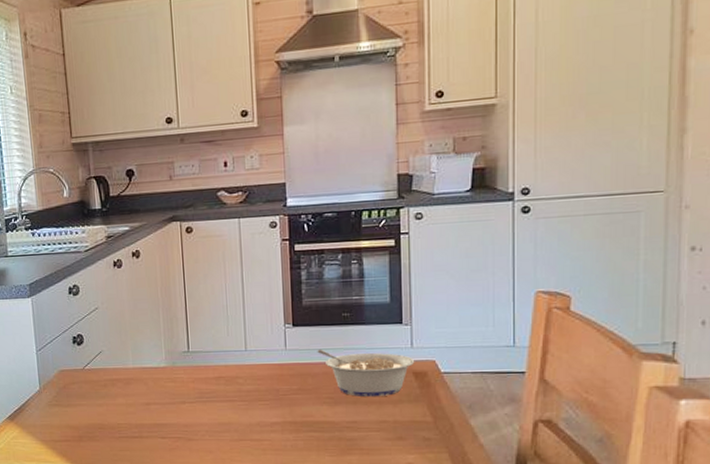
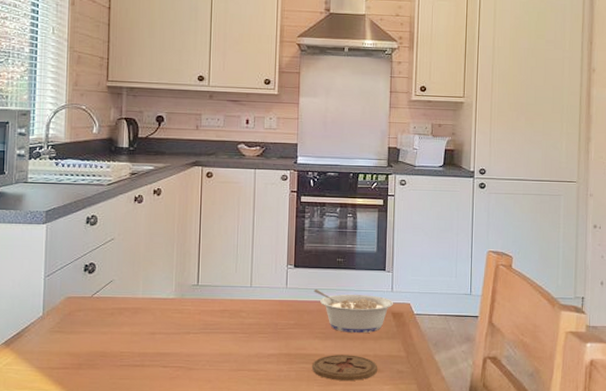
coaster: none [322,421,400,450] -> present [312,355,378,381]

